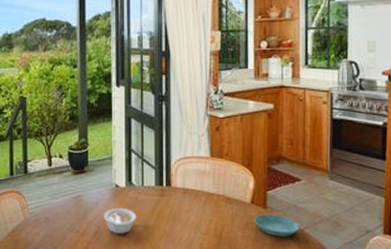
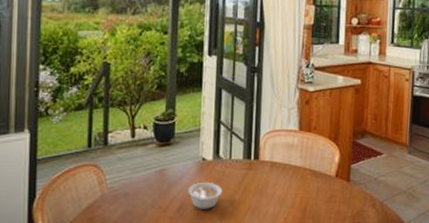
saucer: present [254,215,300,237] -> none [338,188,379,210]

